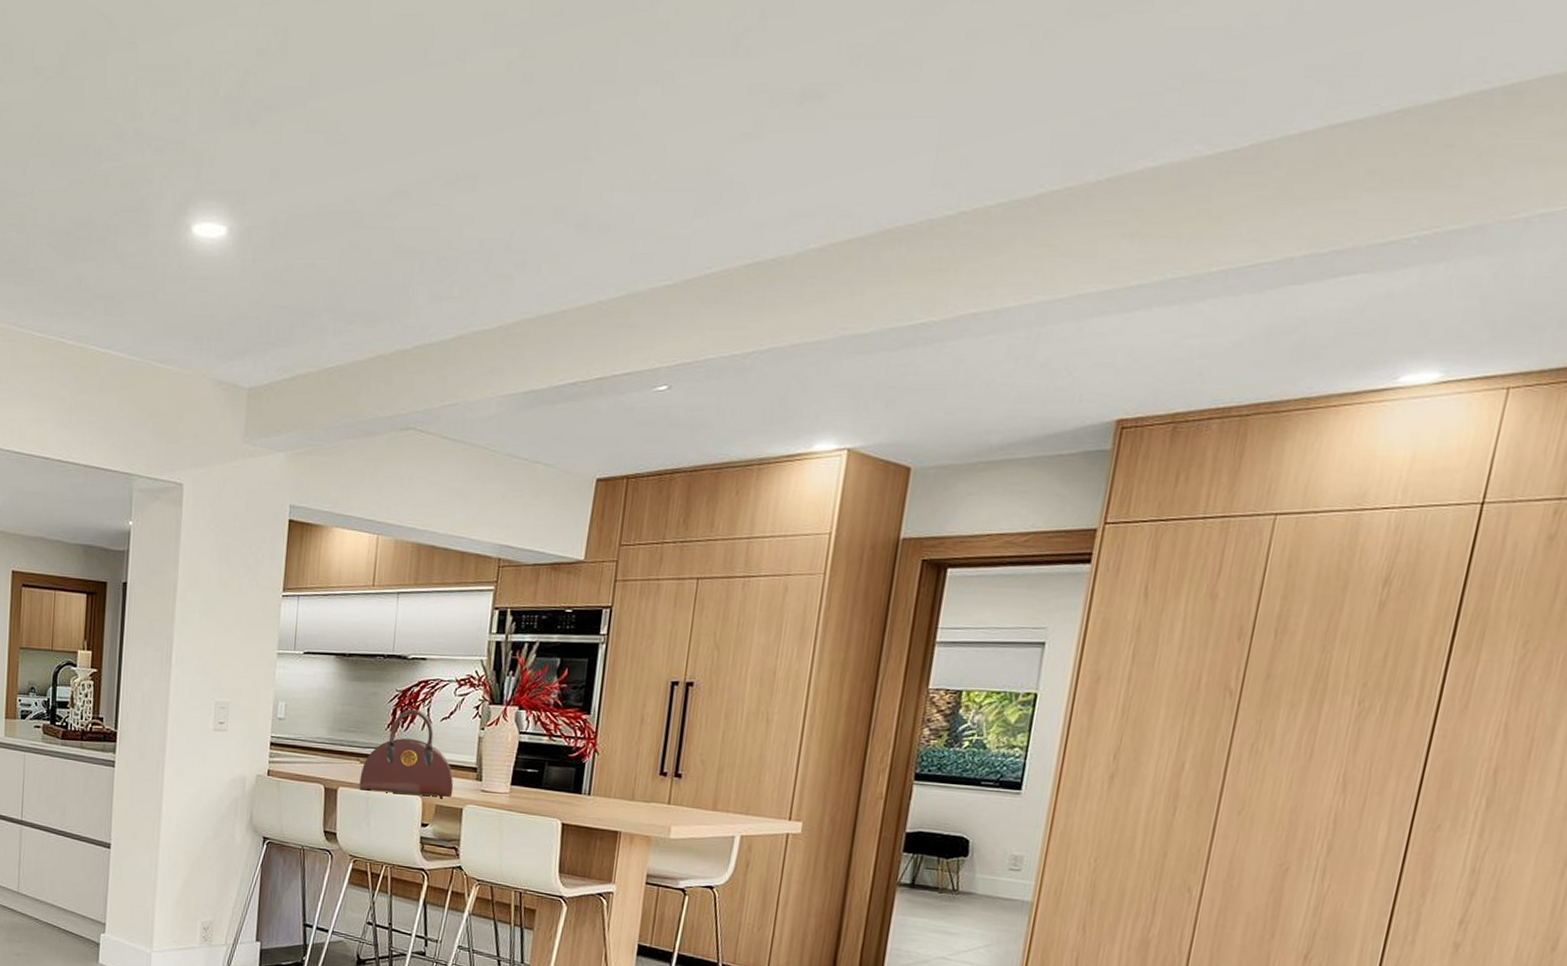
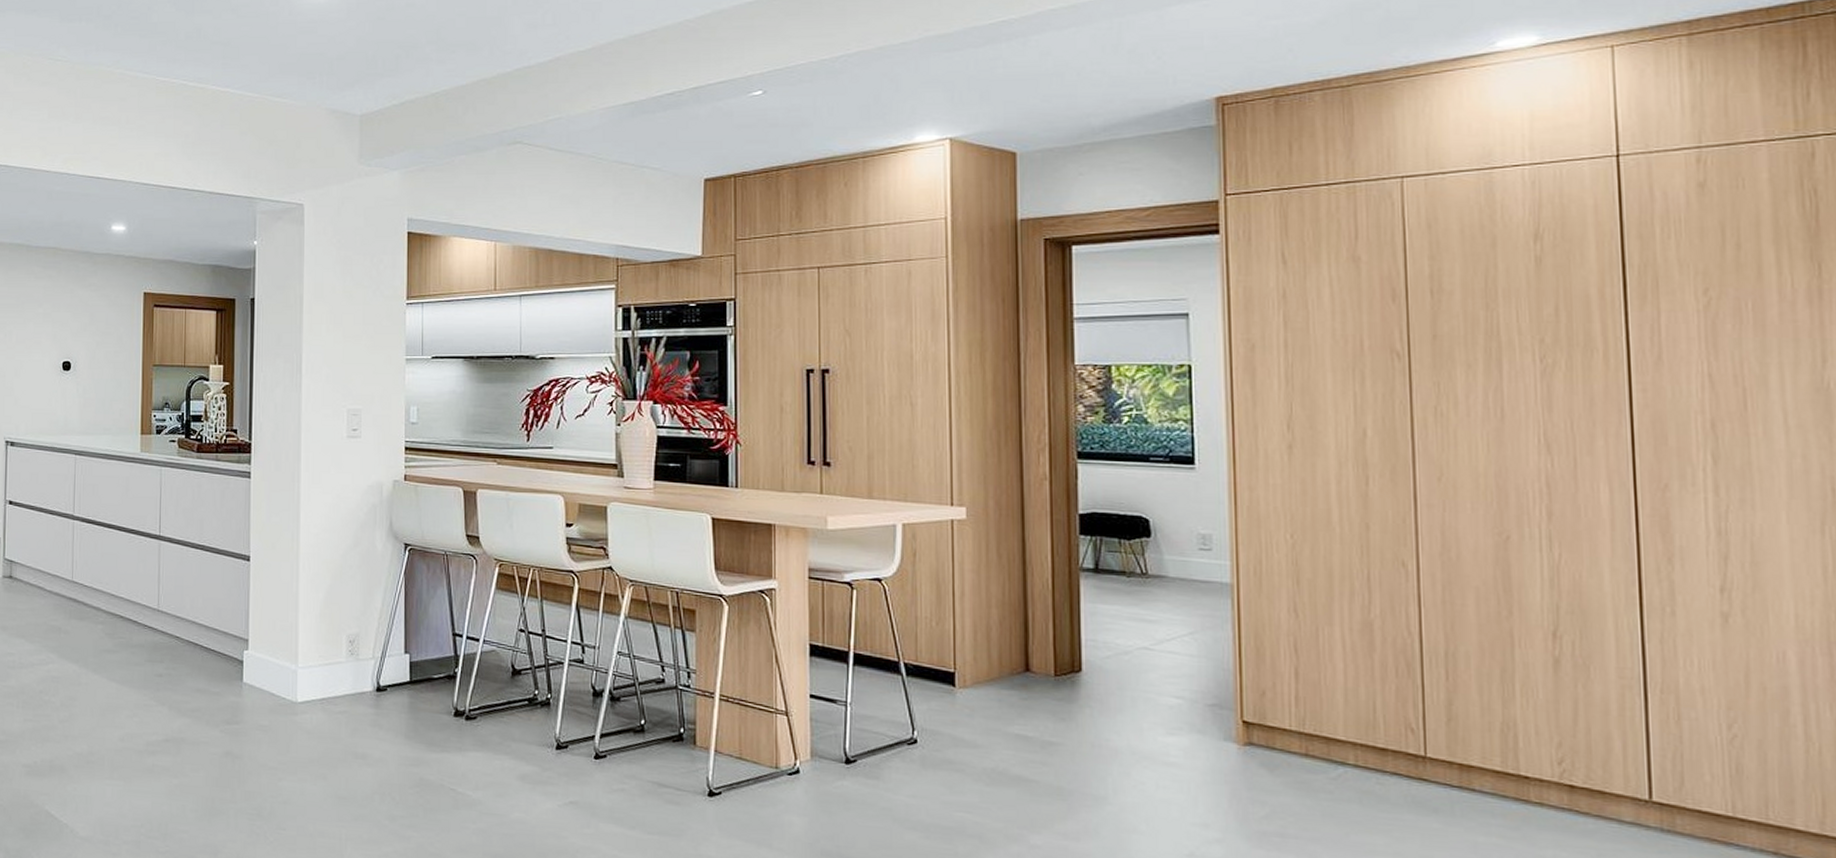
handbag: present [359,709,454,798] -> none [498,408,595,496]

